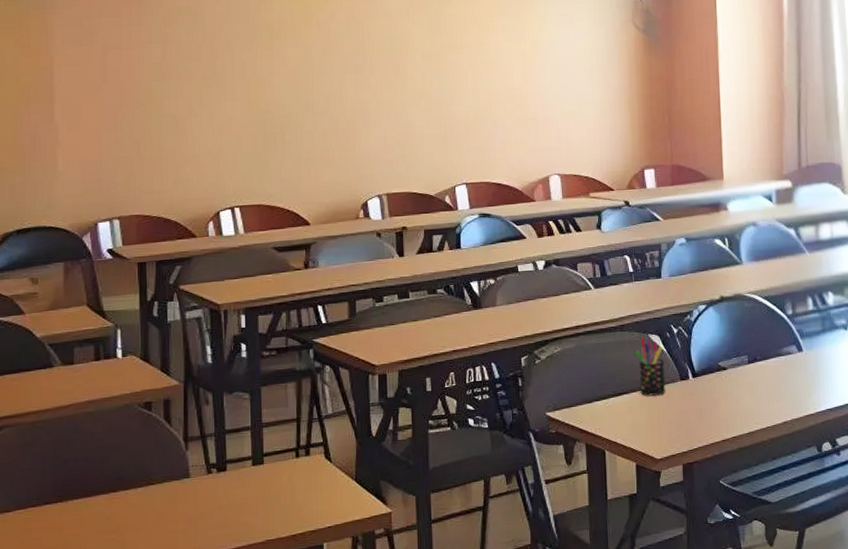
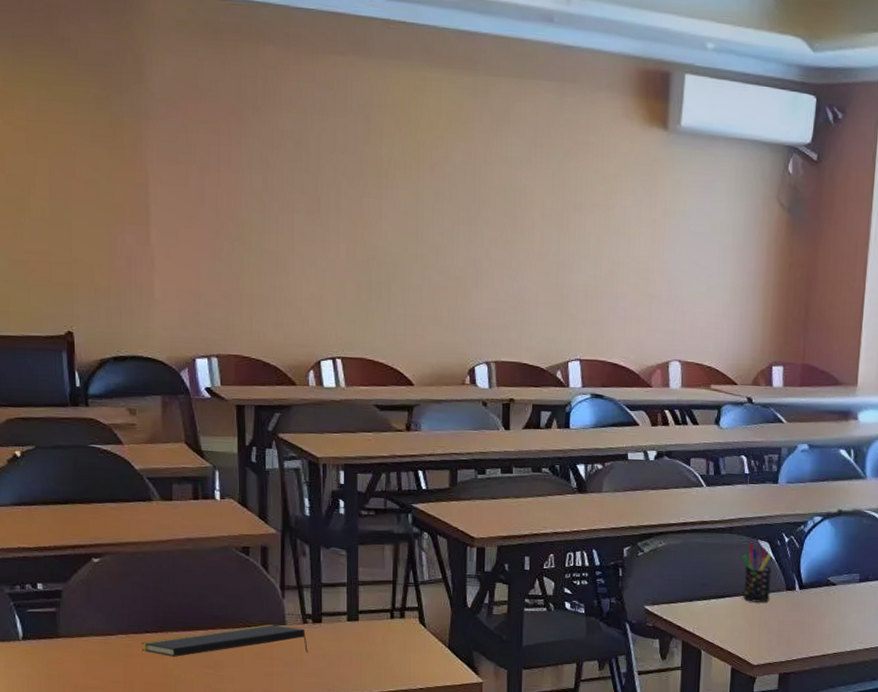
notepad: none [40,479,213,527] -> present [142,624,308,657]

